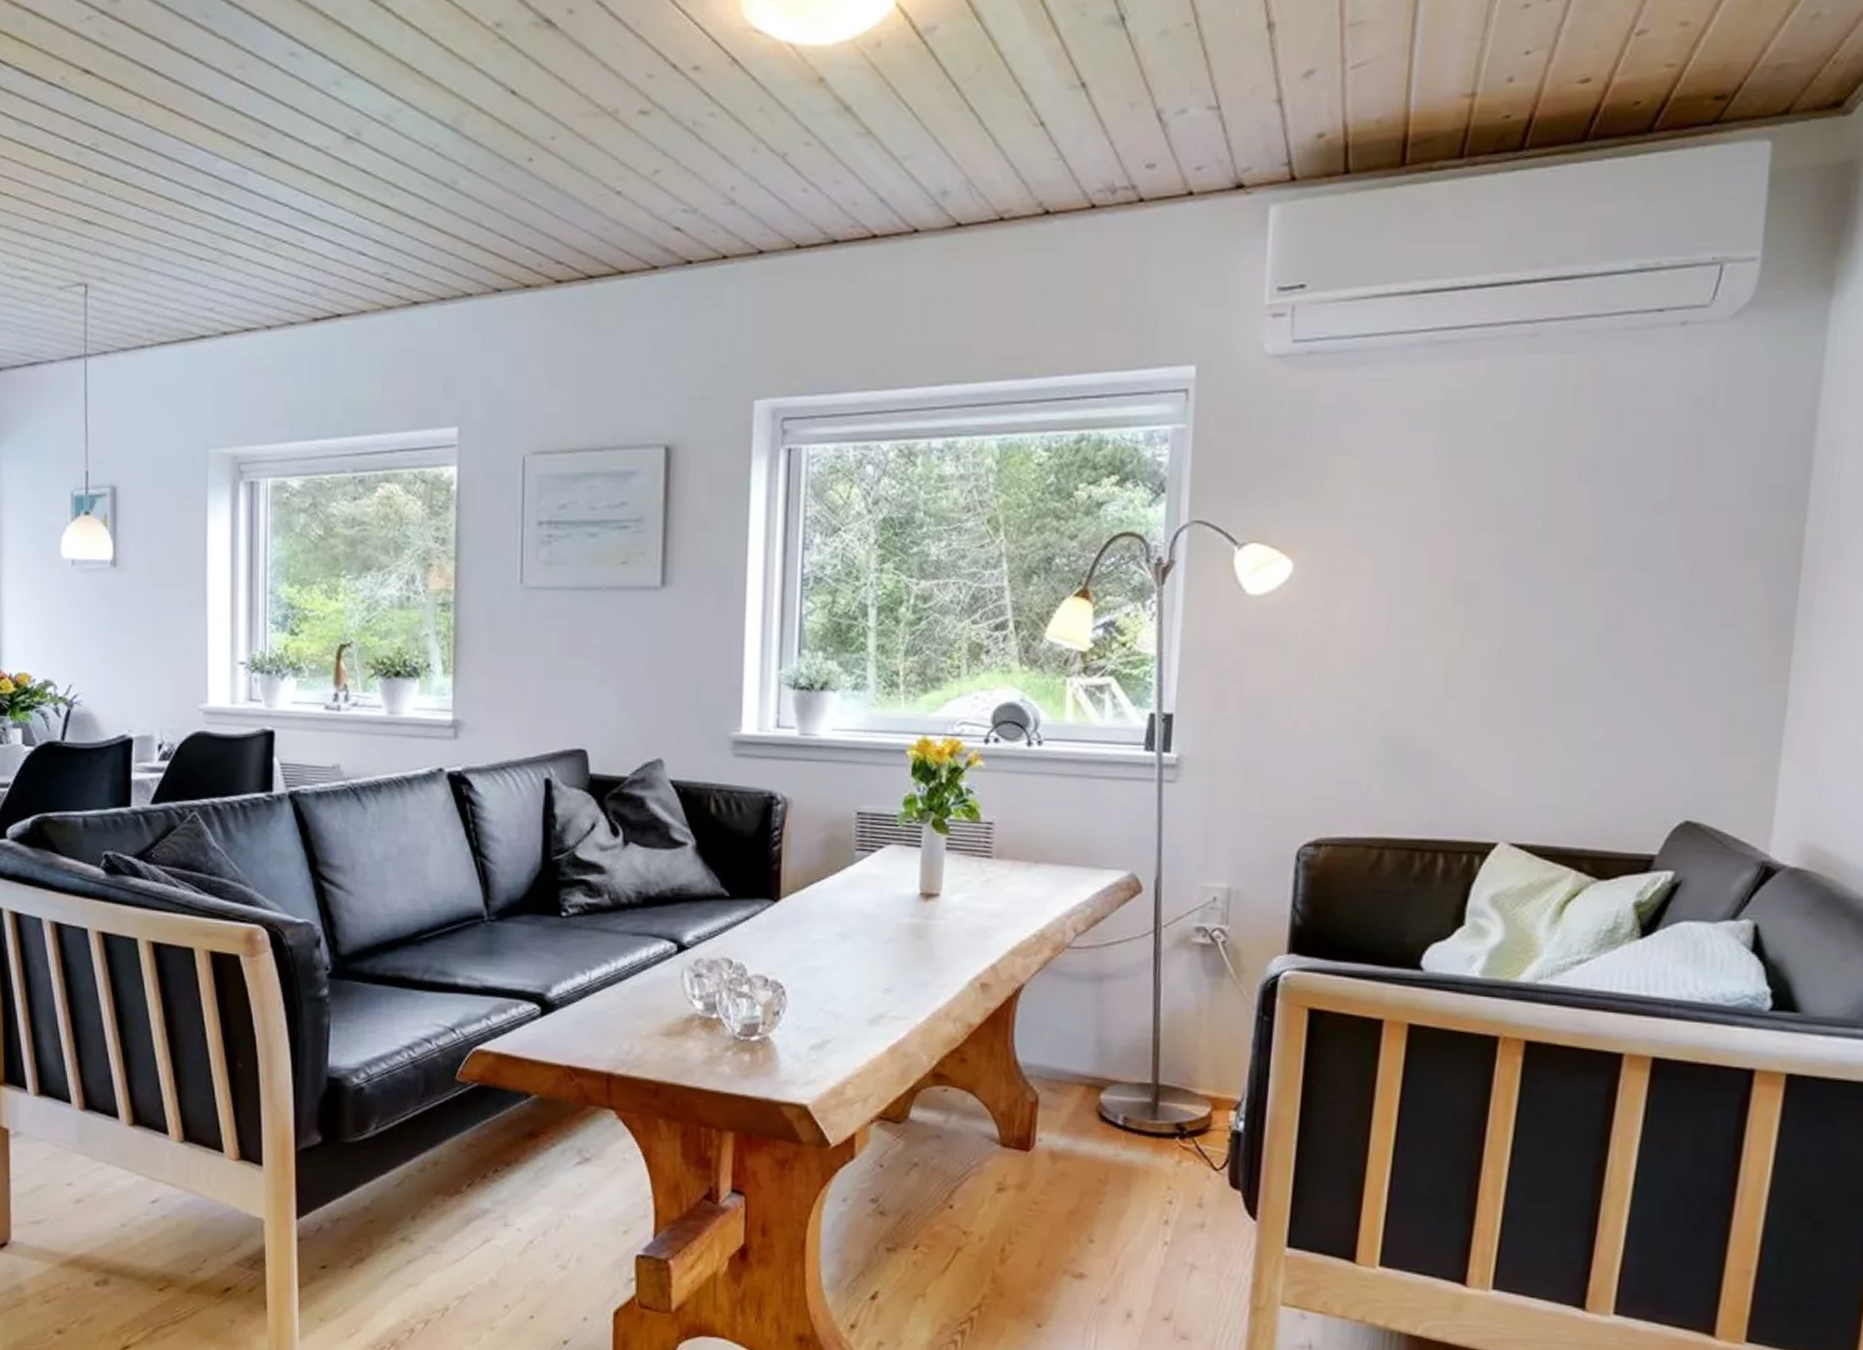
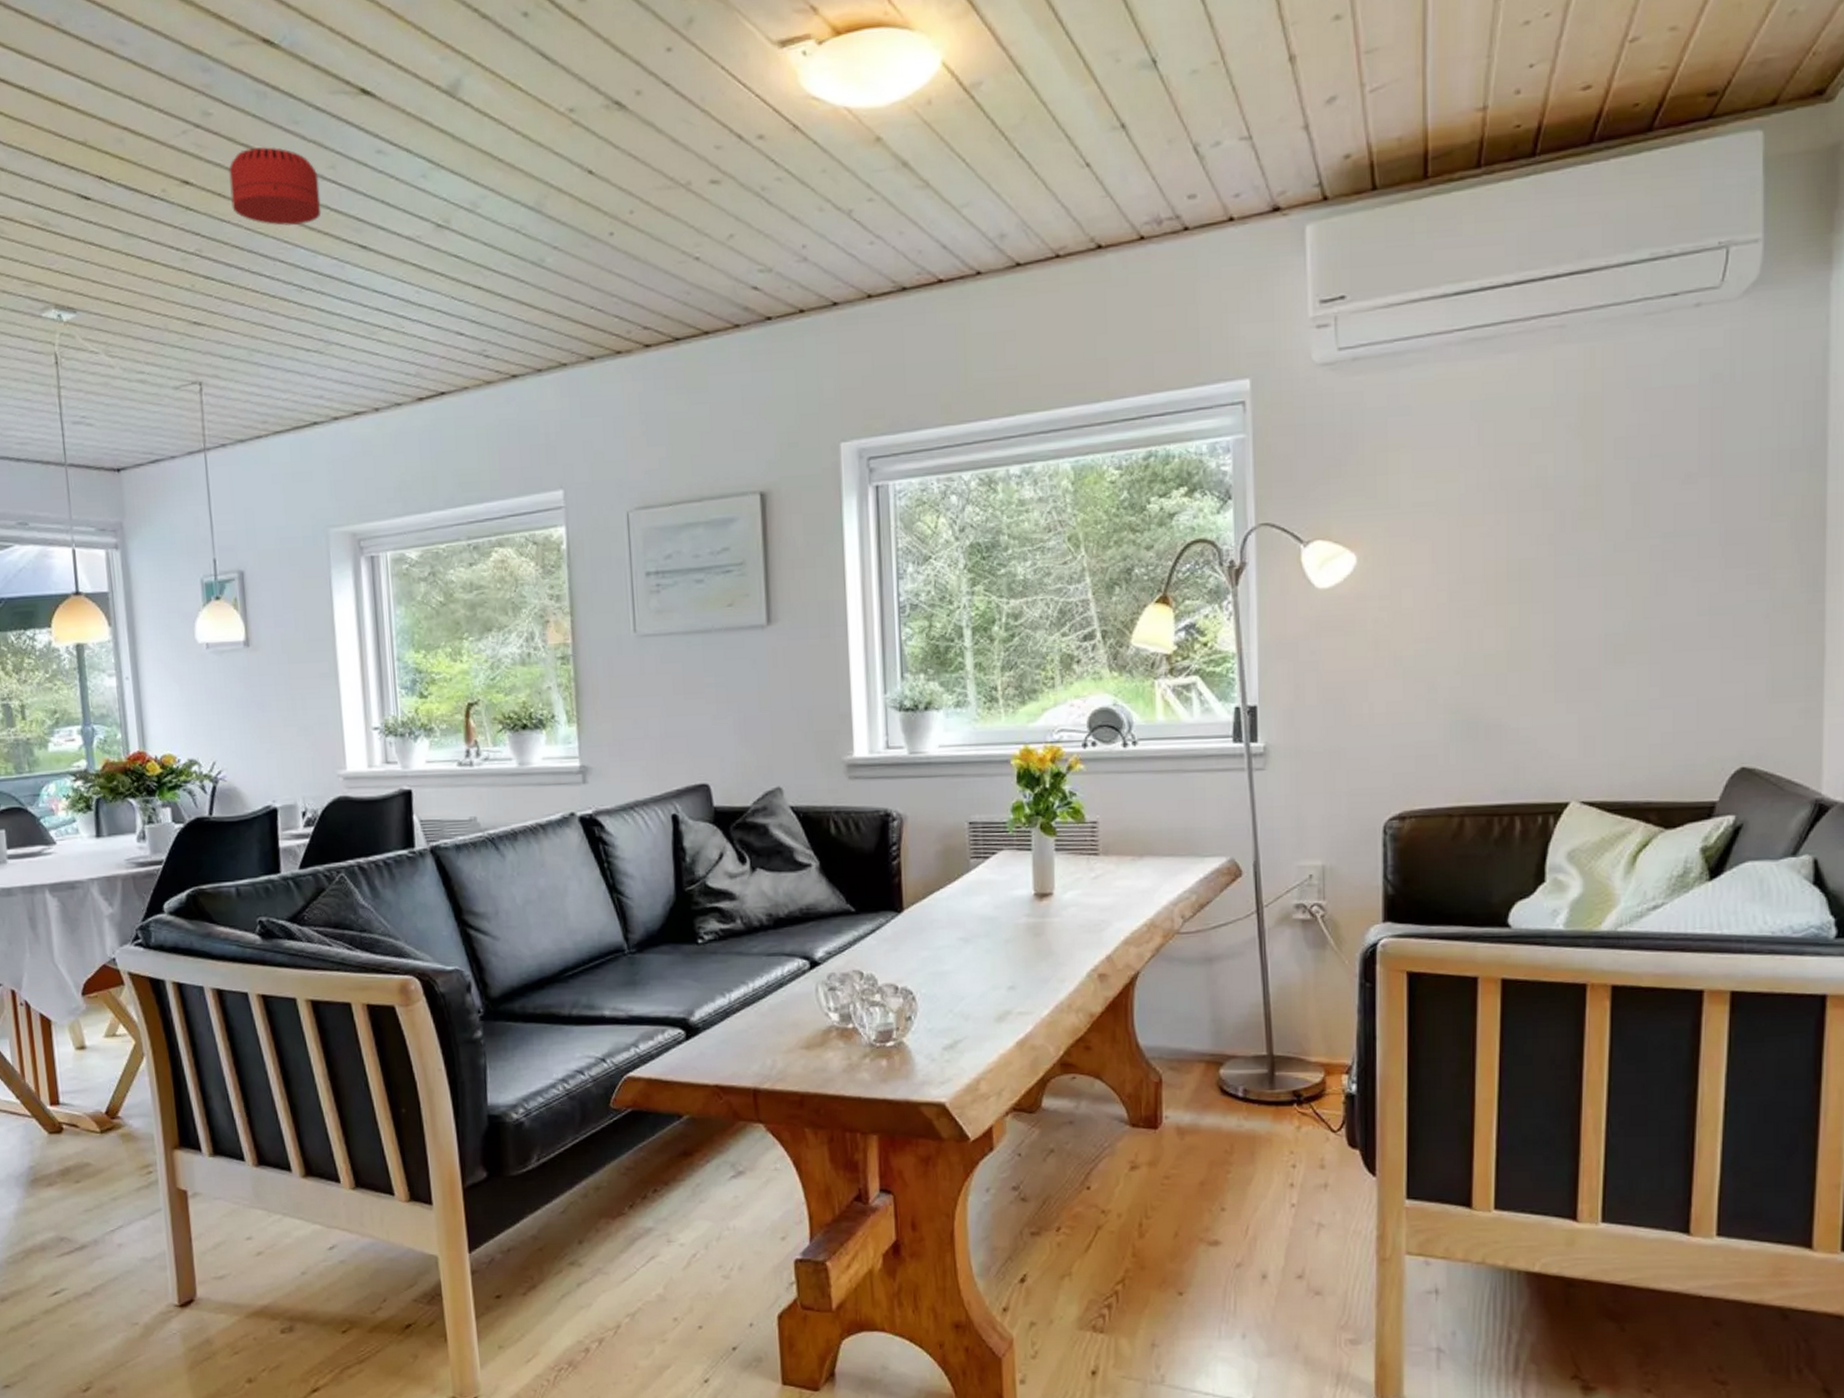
smoke detector: none [133,39,227,126] -> present [229,146,322,227]

